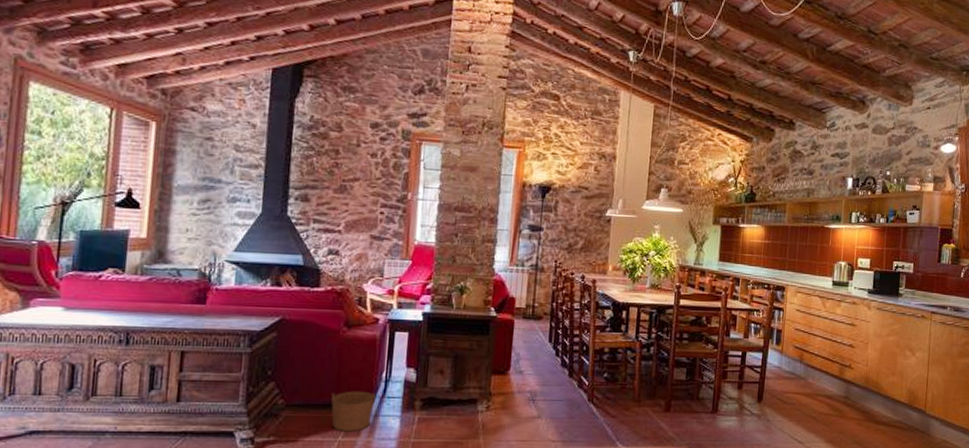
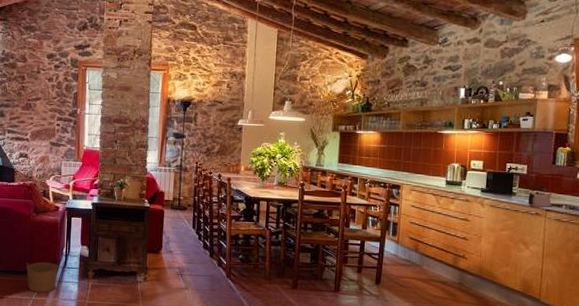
kettle: none [914,285,938,310] -> present [527,185,553,208]

